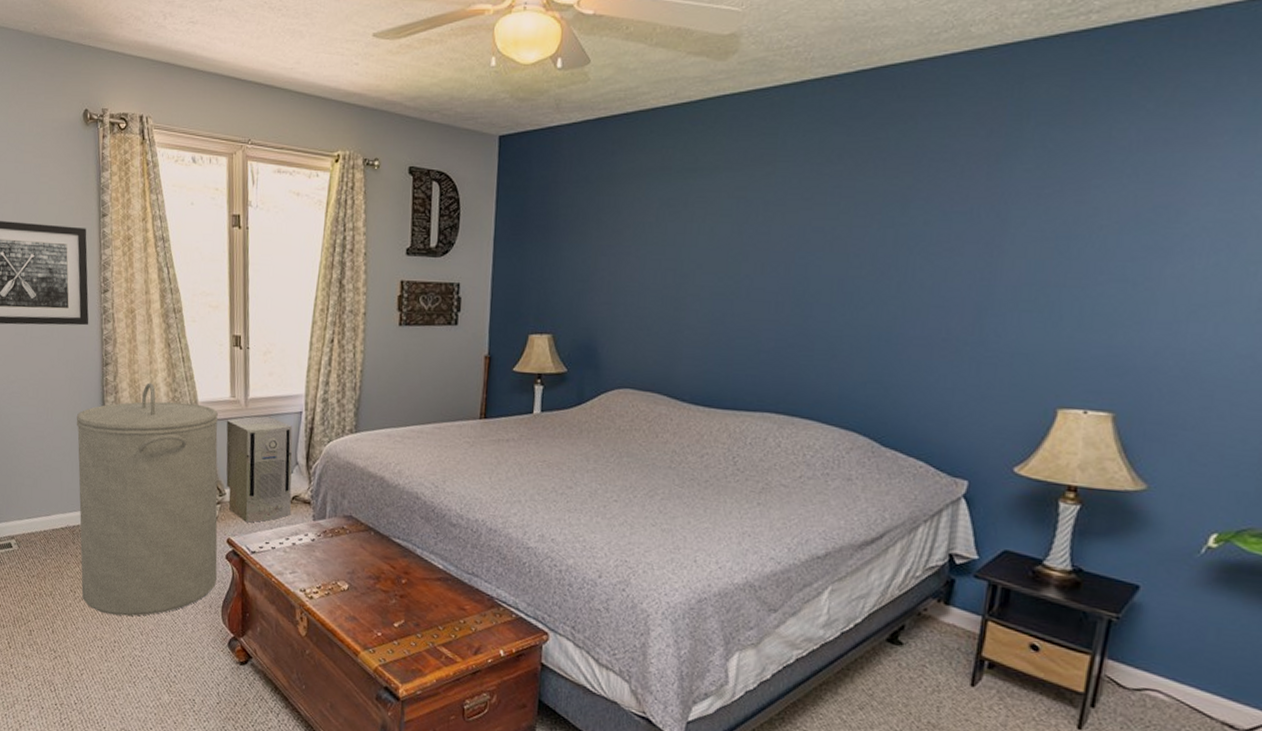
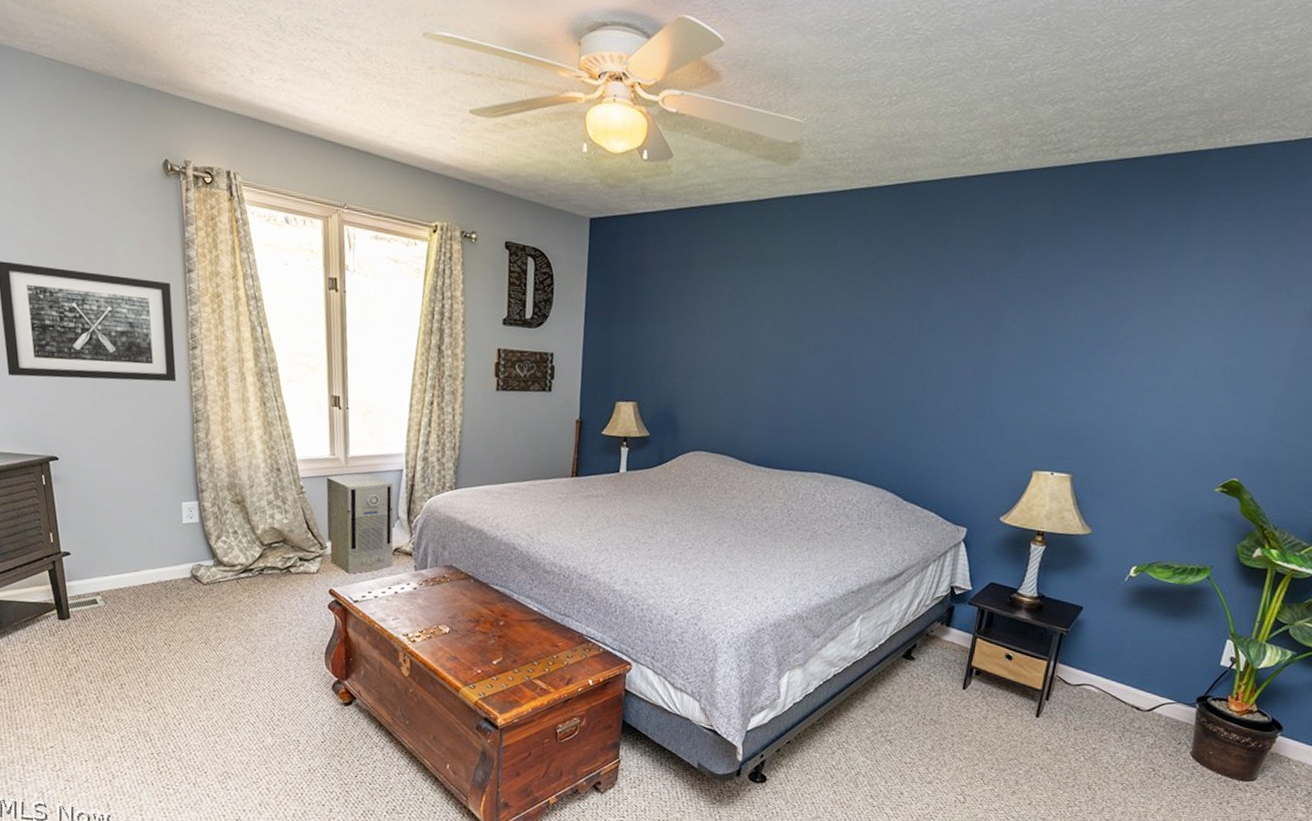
laundry hamper: present [76,382,219,617] -> none [165,440,320,666]

